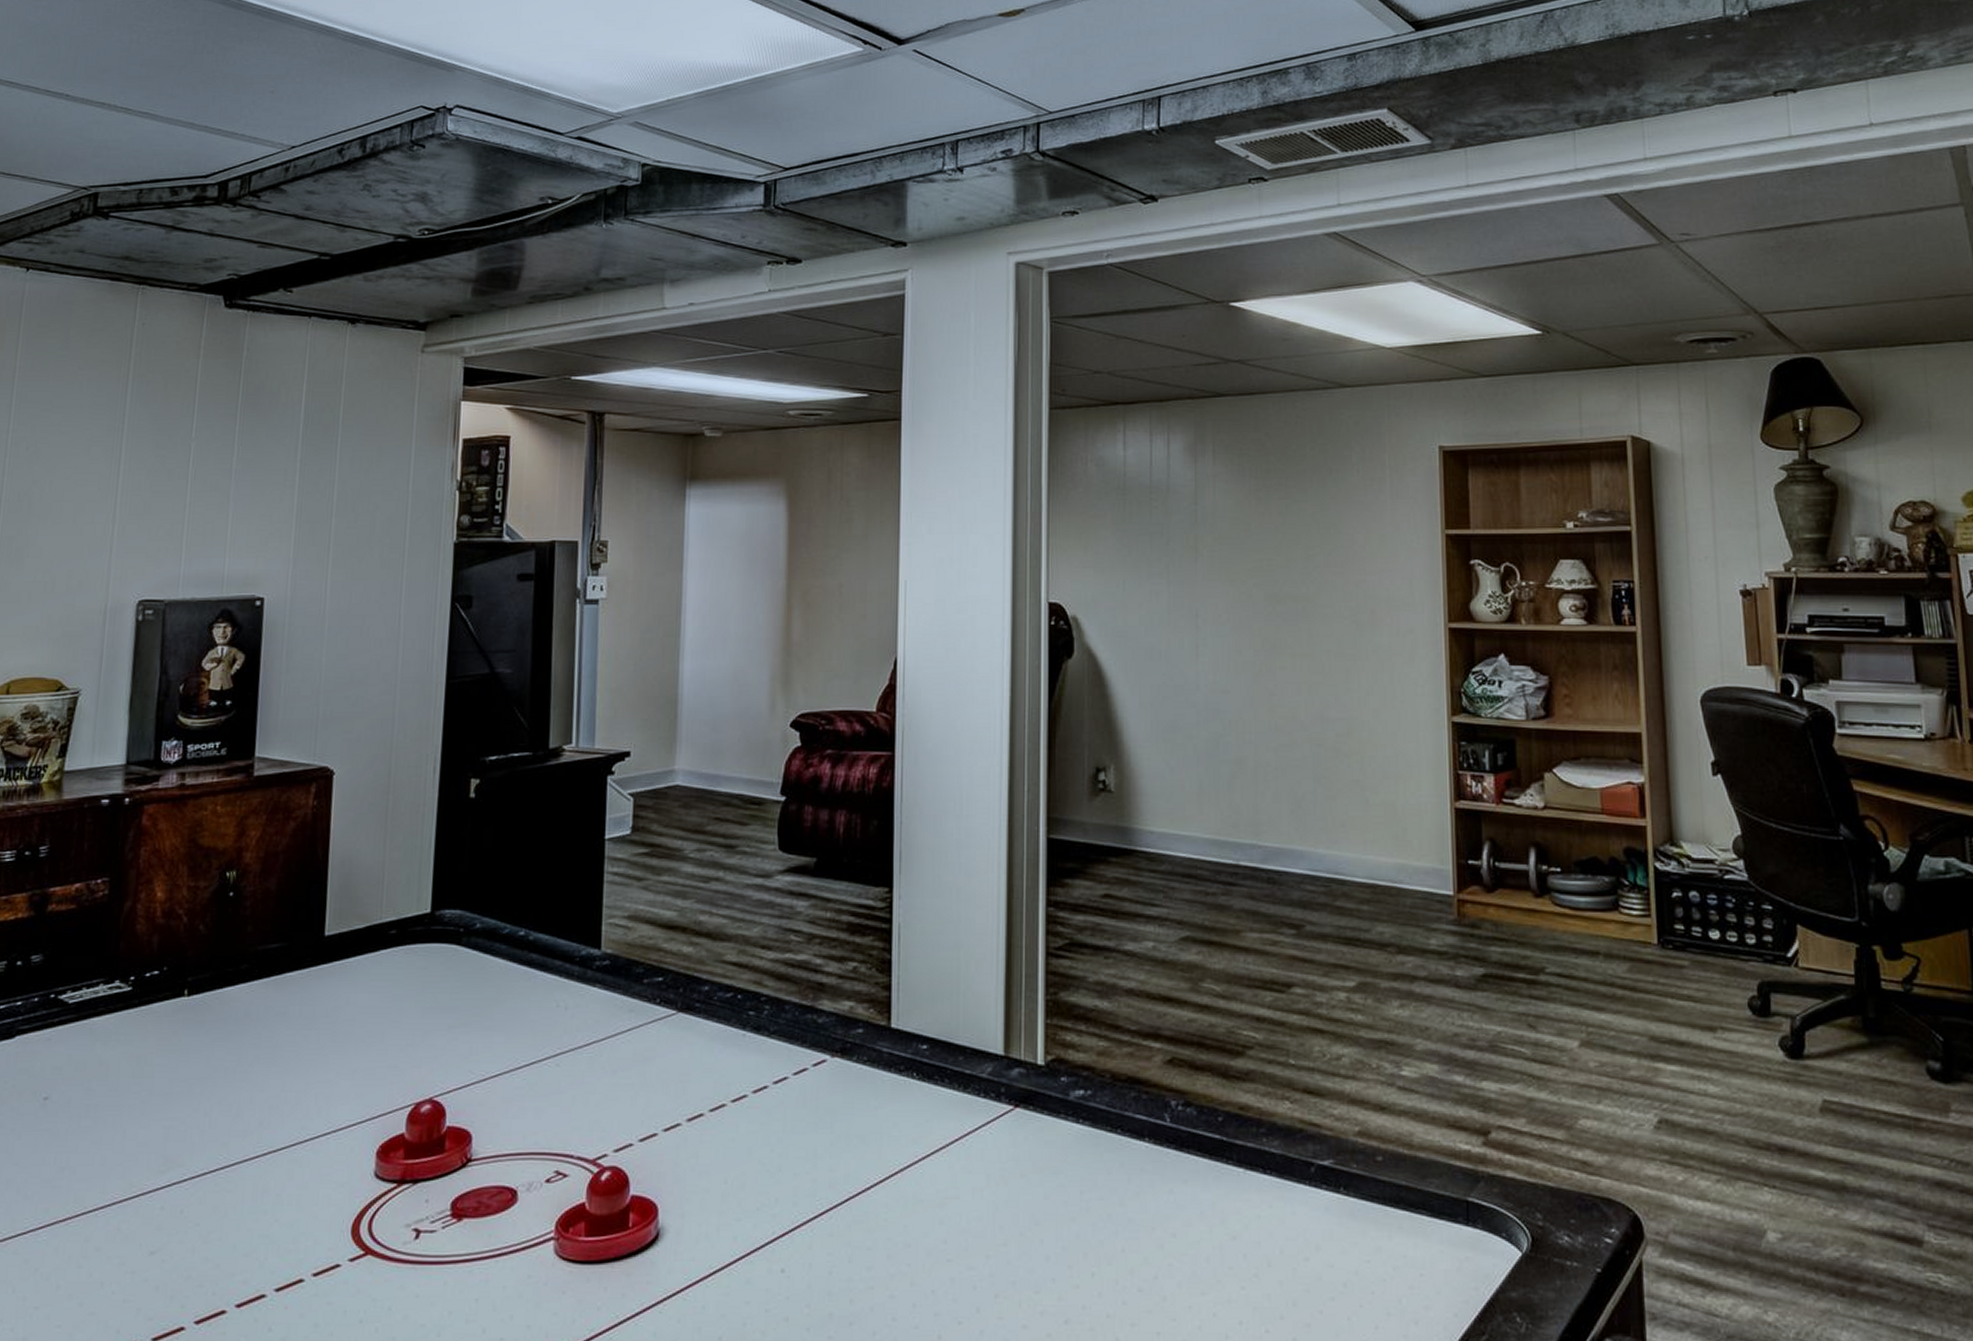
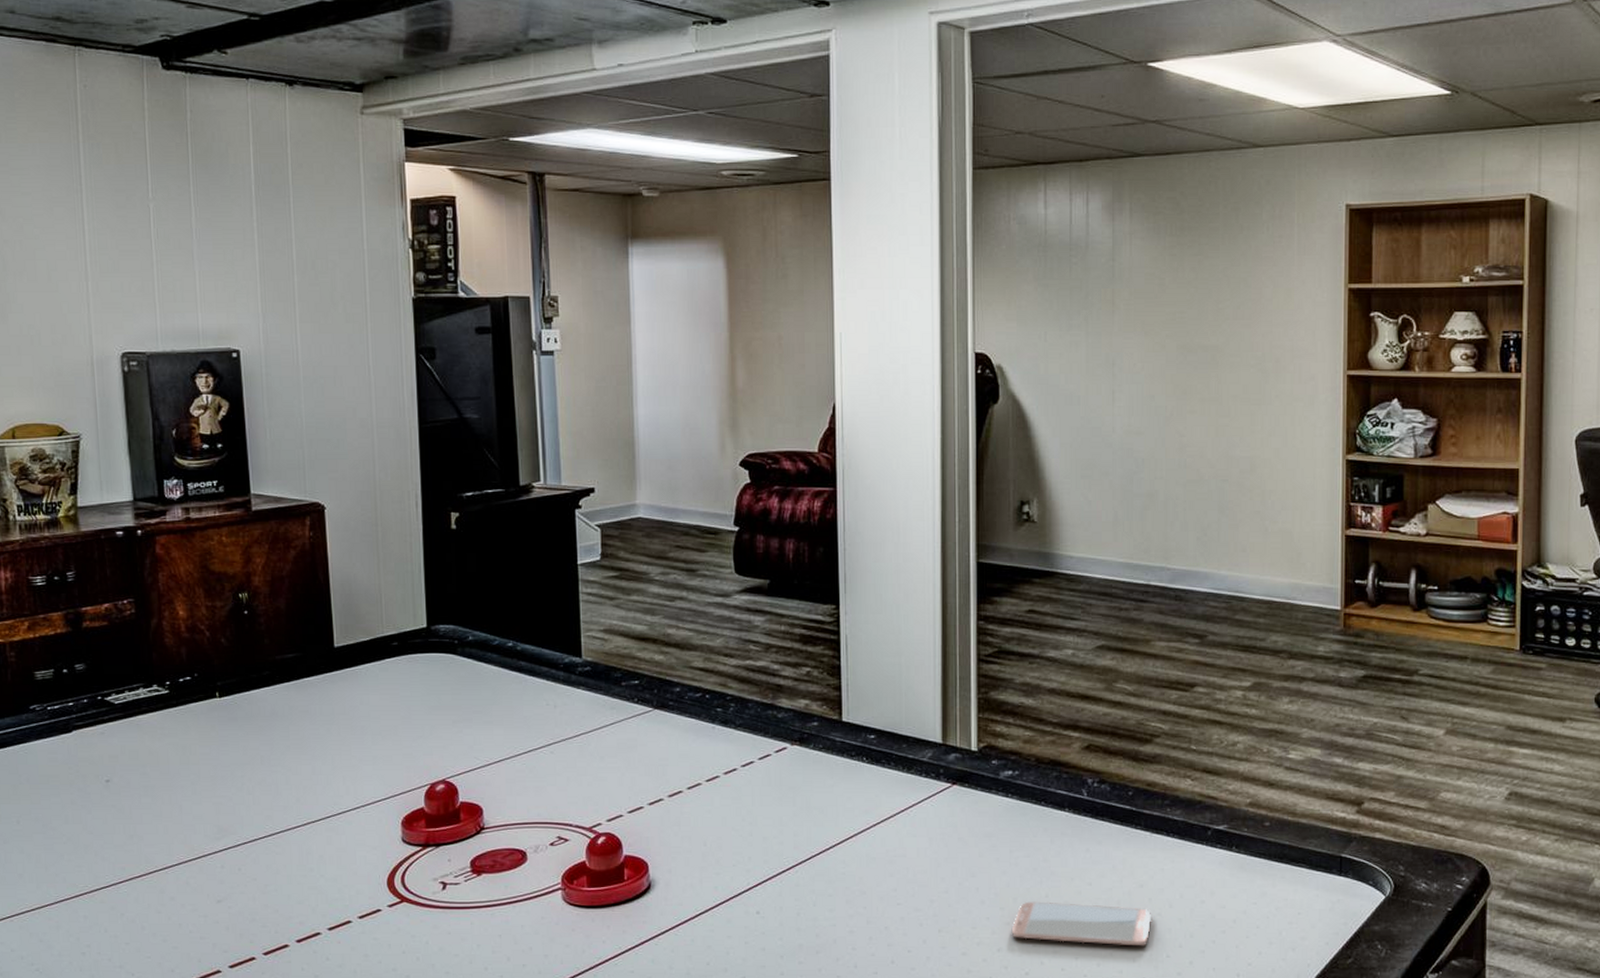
smartphone: none [1081,1257,1248,1318] -> present [1011,901,1152,946]

